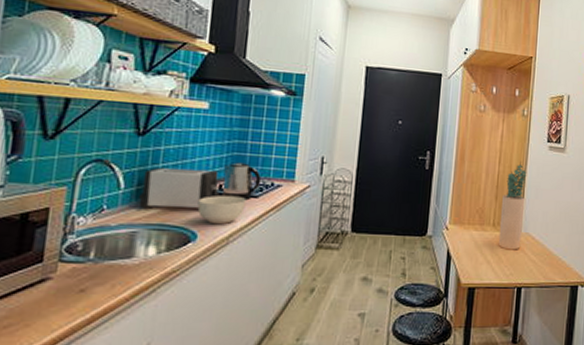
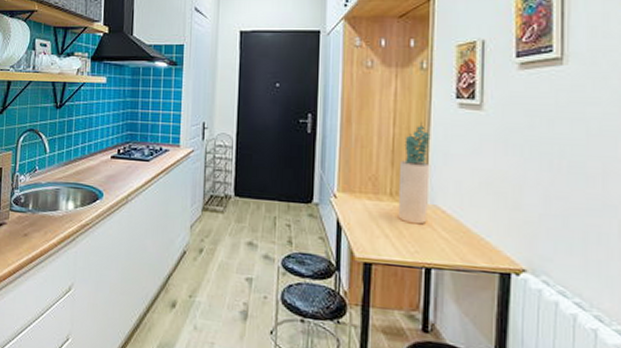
toaster: present [139,167,220,210] -> none [60,134,119,171]
bowl: present [197,195,246,225] -> none [102,158,140,185]
kettle: present [221,162,262,201] -> none [120,129,152,164]

